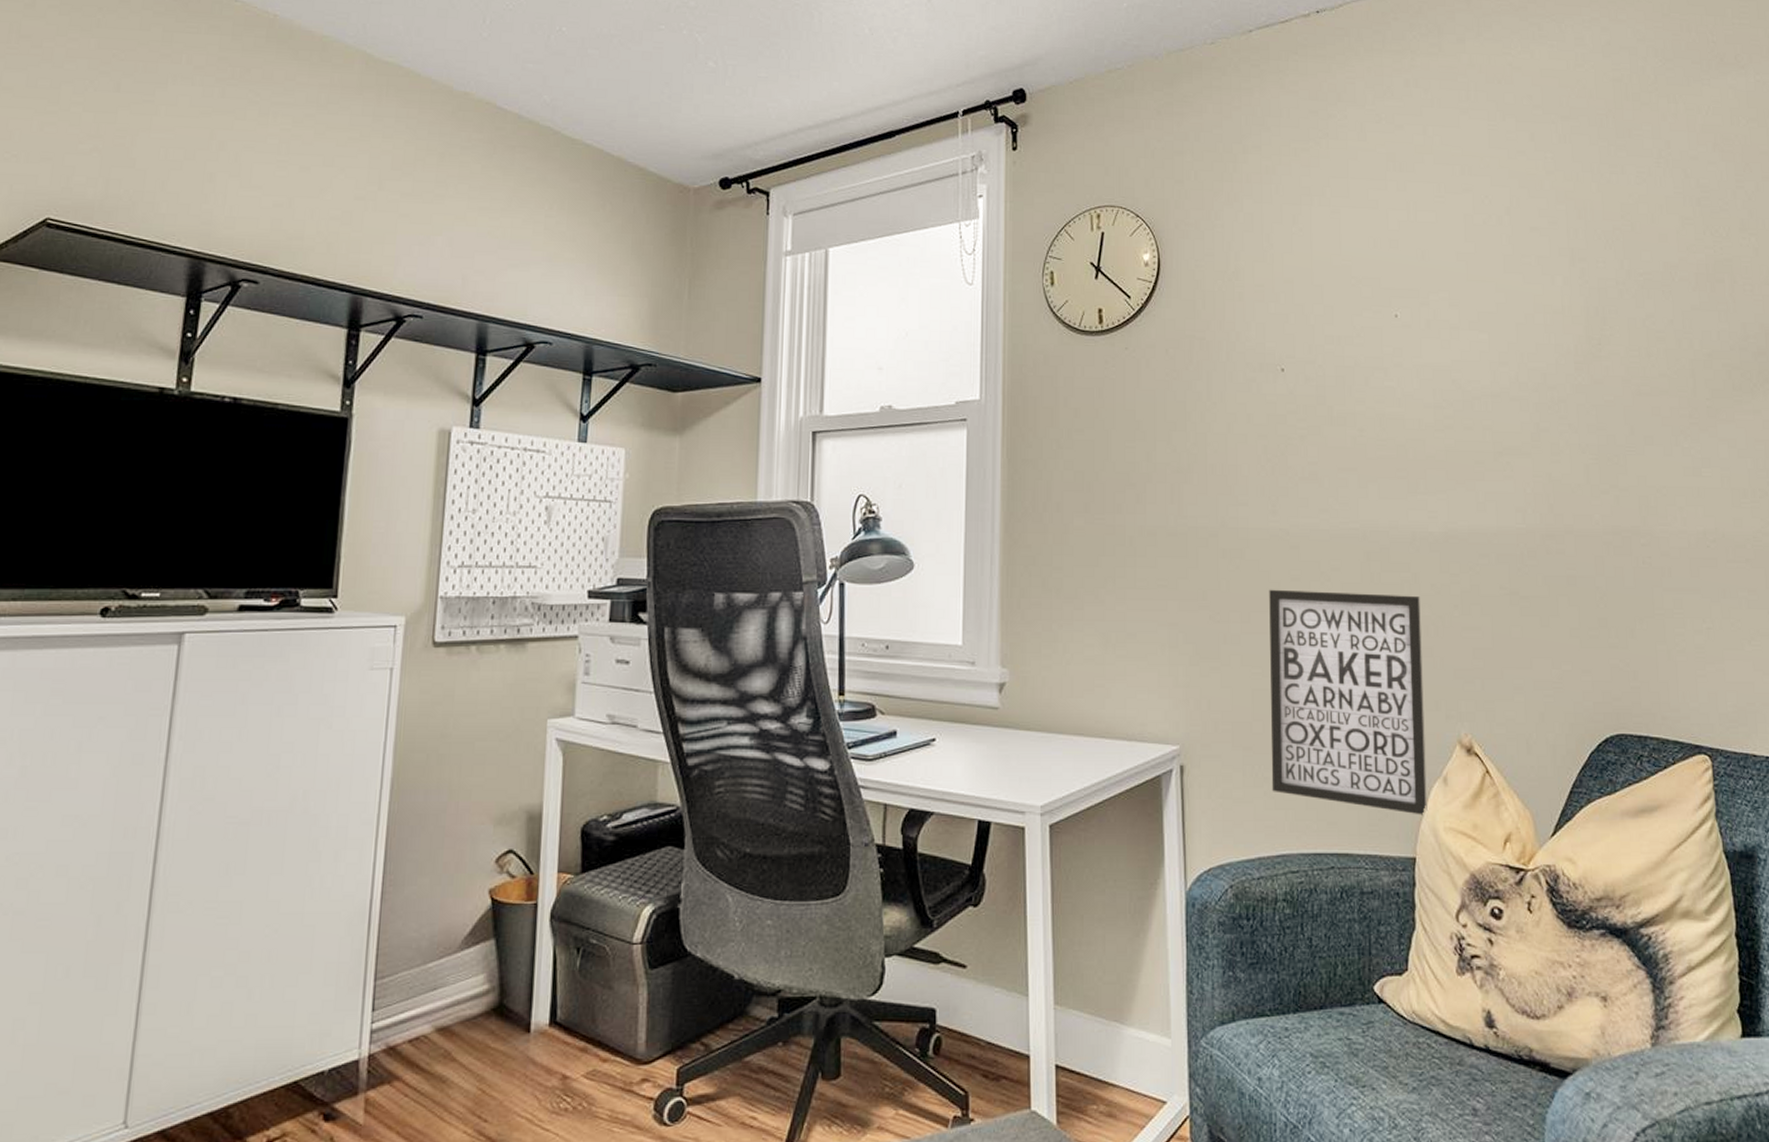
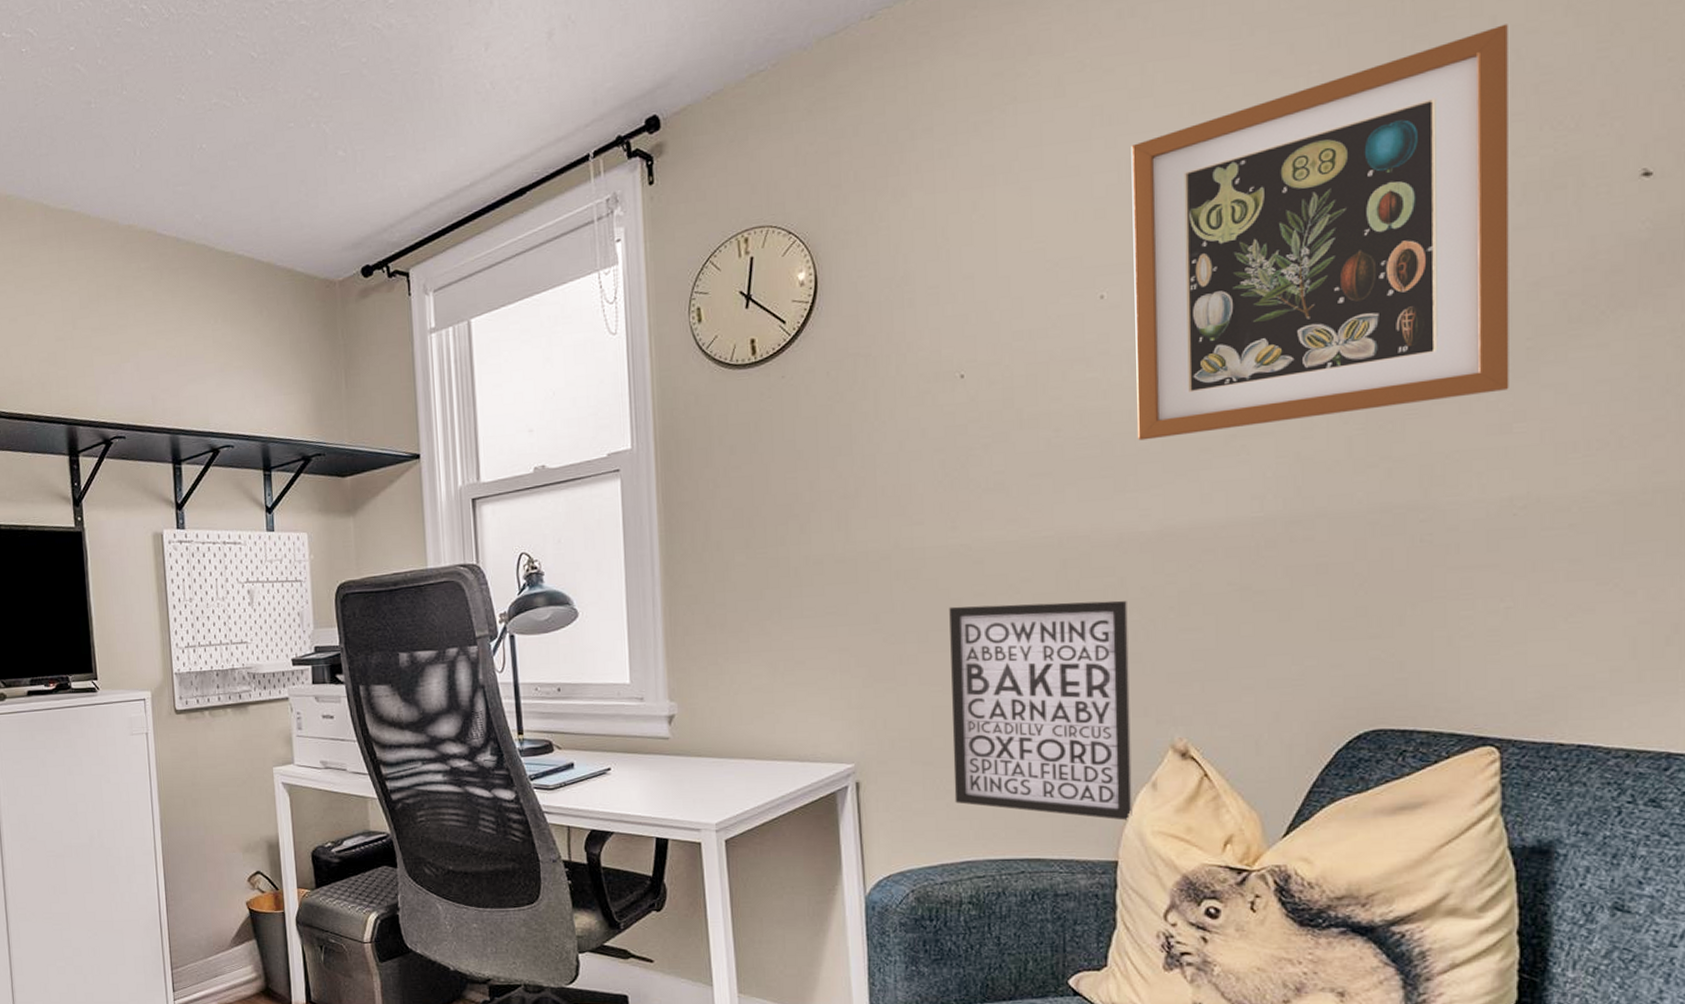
wall art: none [1417,148,1697,448] -> present [1131,24,1509,441]

